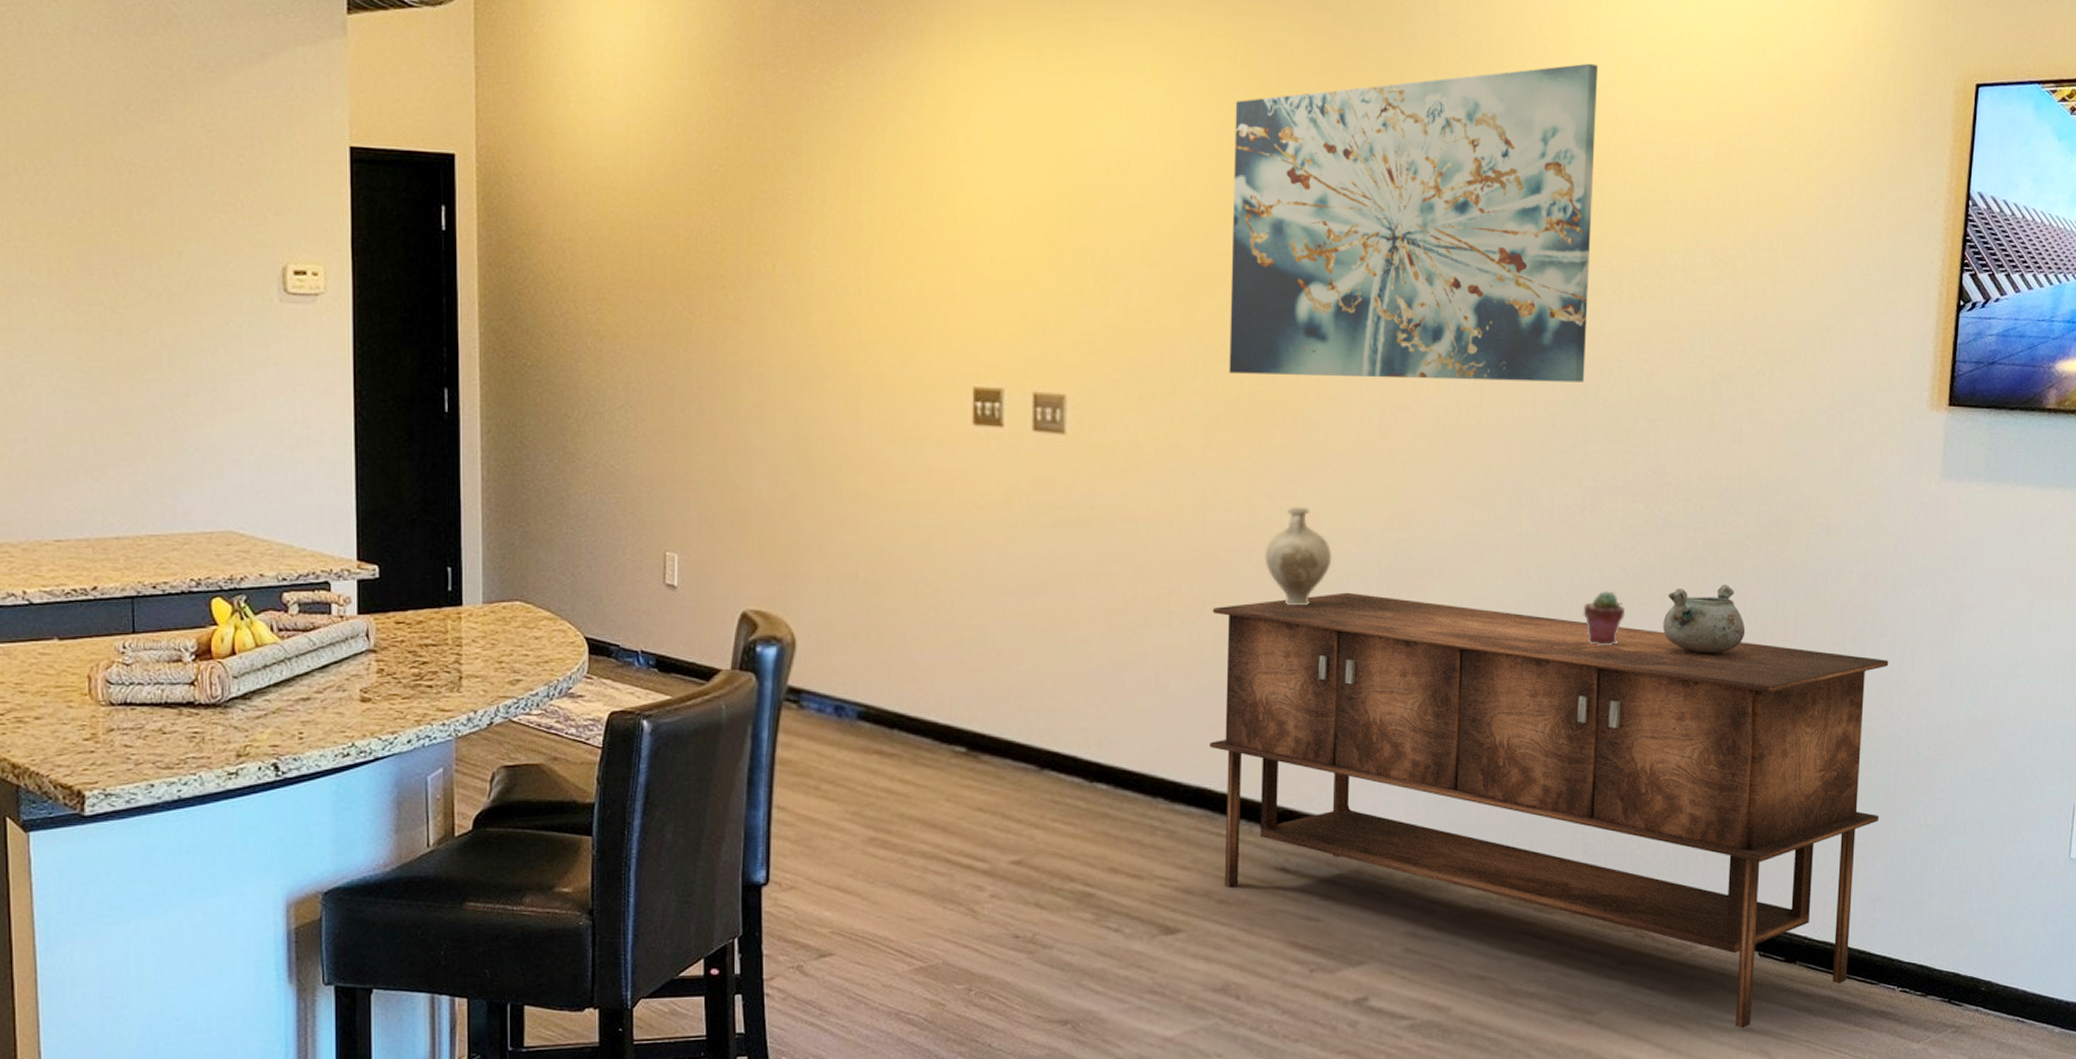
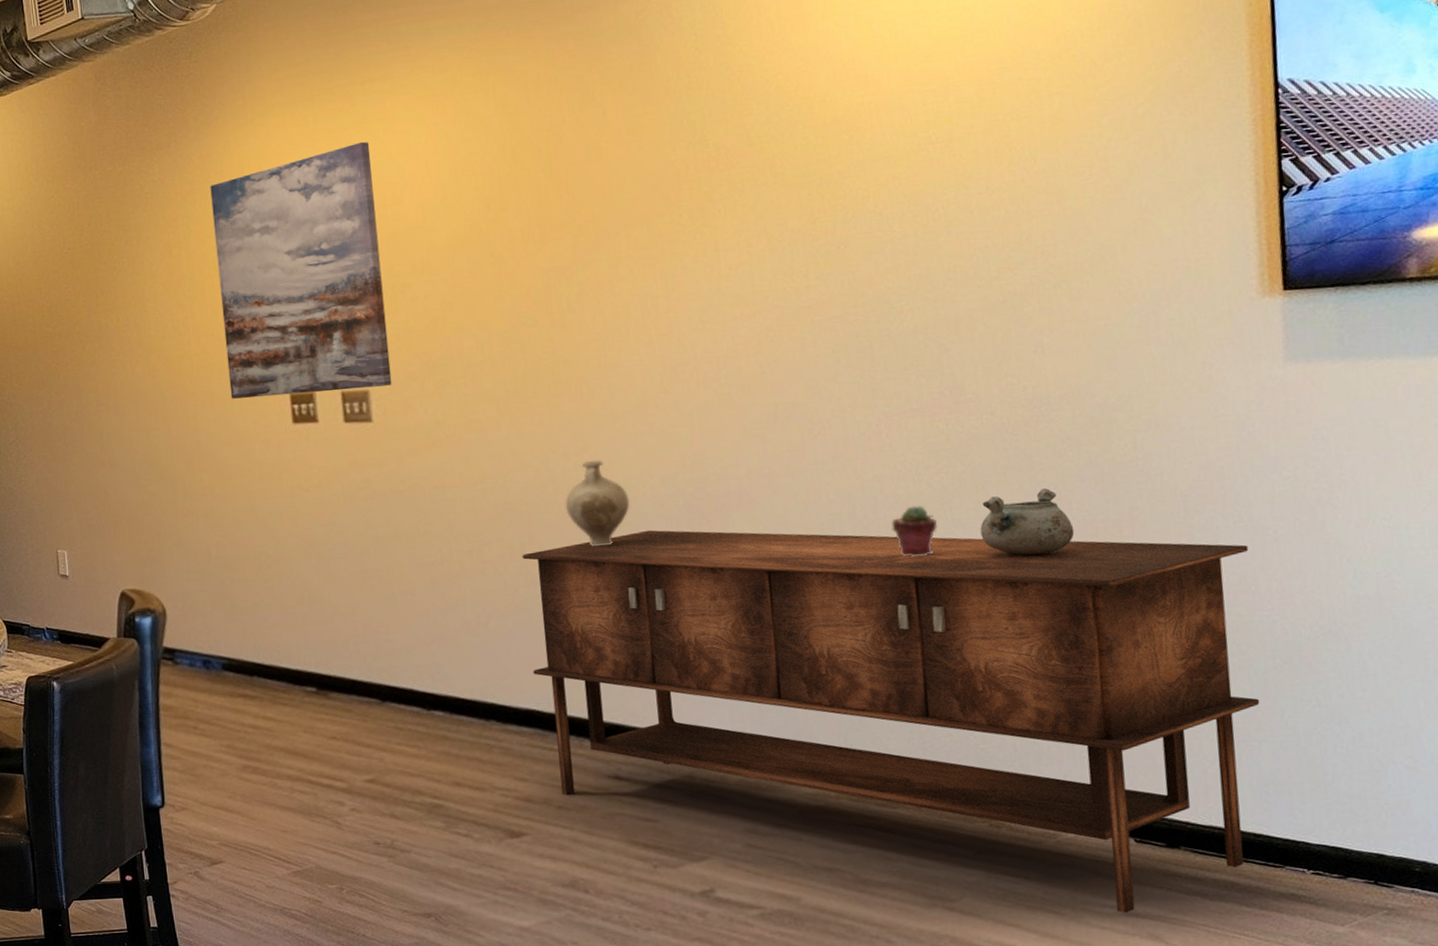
wall art: none [903,92,1097,392] -> present [210,141,392,399]
wall art: present [1229,63,1599,382] -> none [492,33,865,354]

